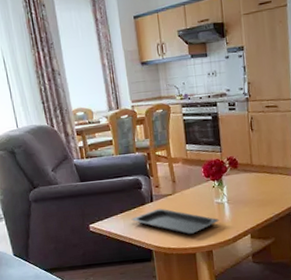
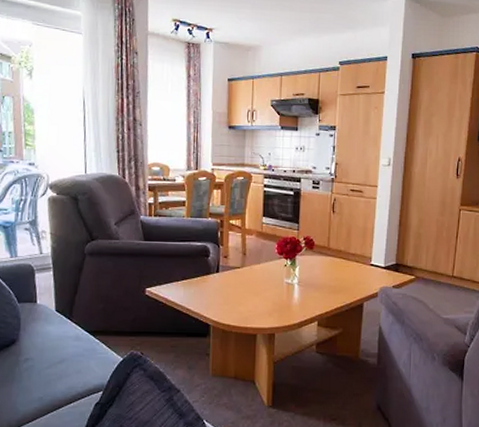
serving tray: present [131,208,220,235] -> none [192,280,287,314]

